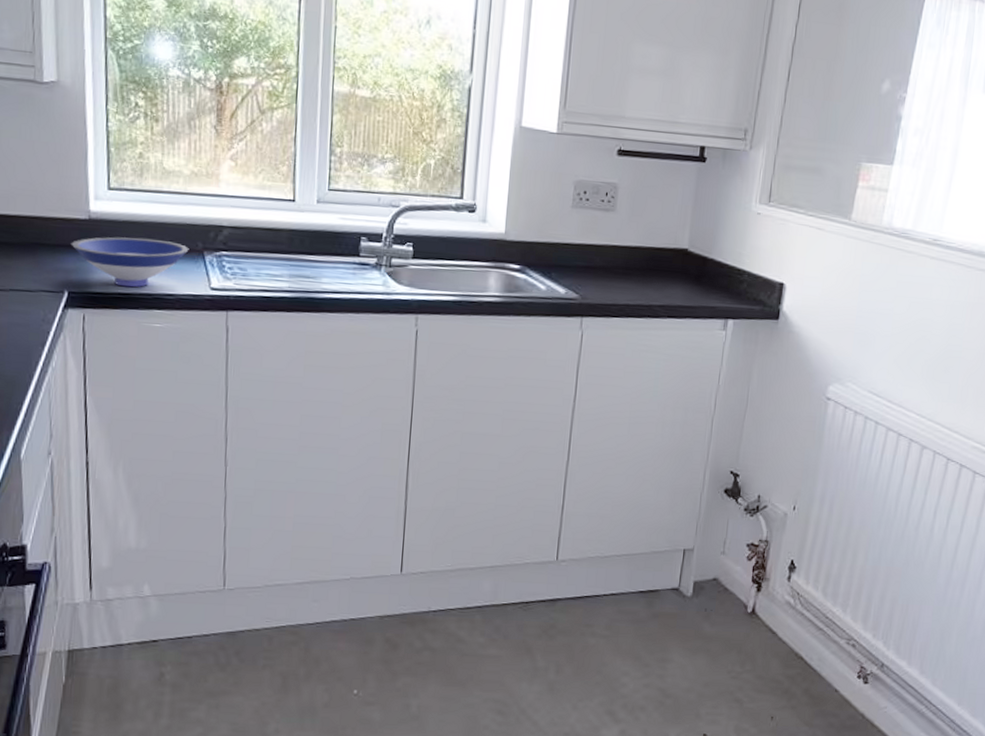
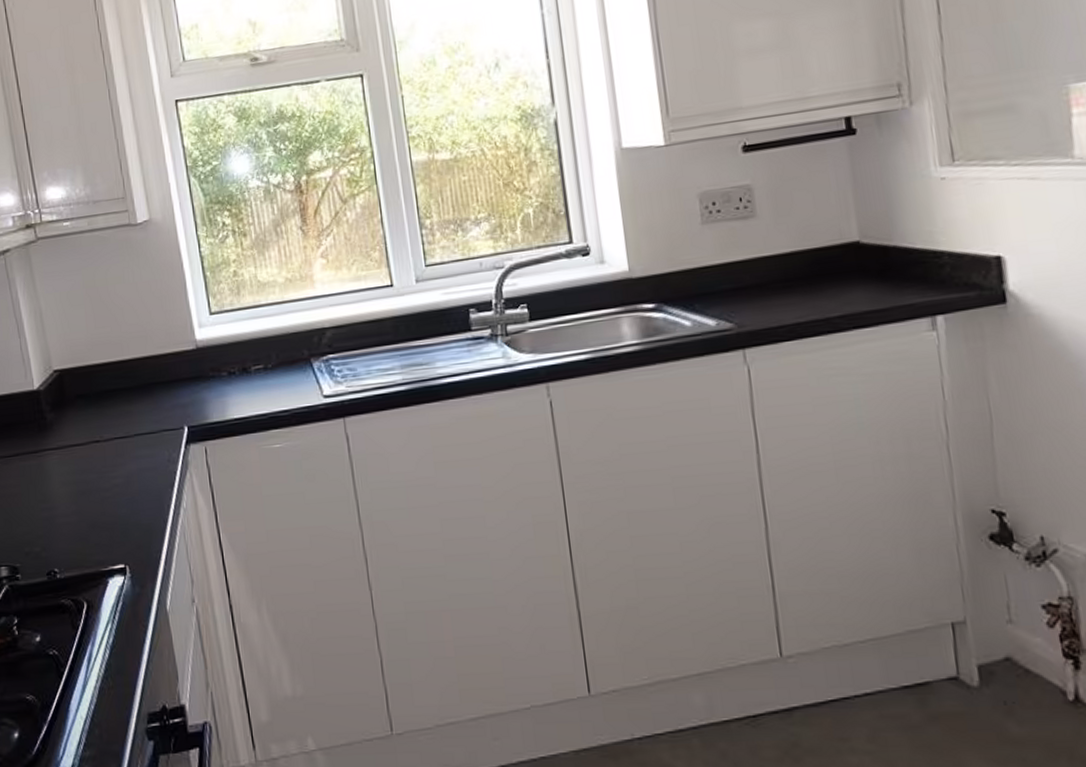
bowl: present [71,236,189,288] -> none [183,355,296,412]

